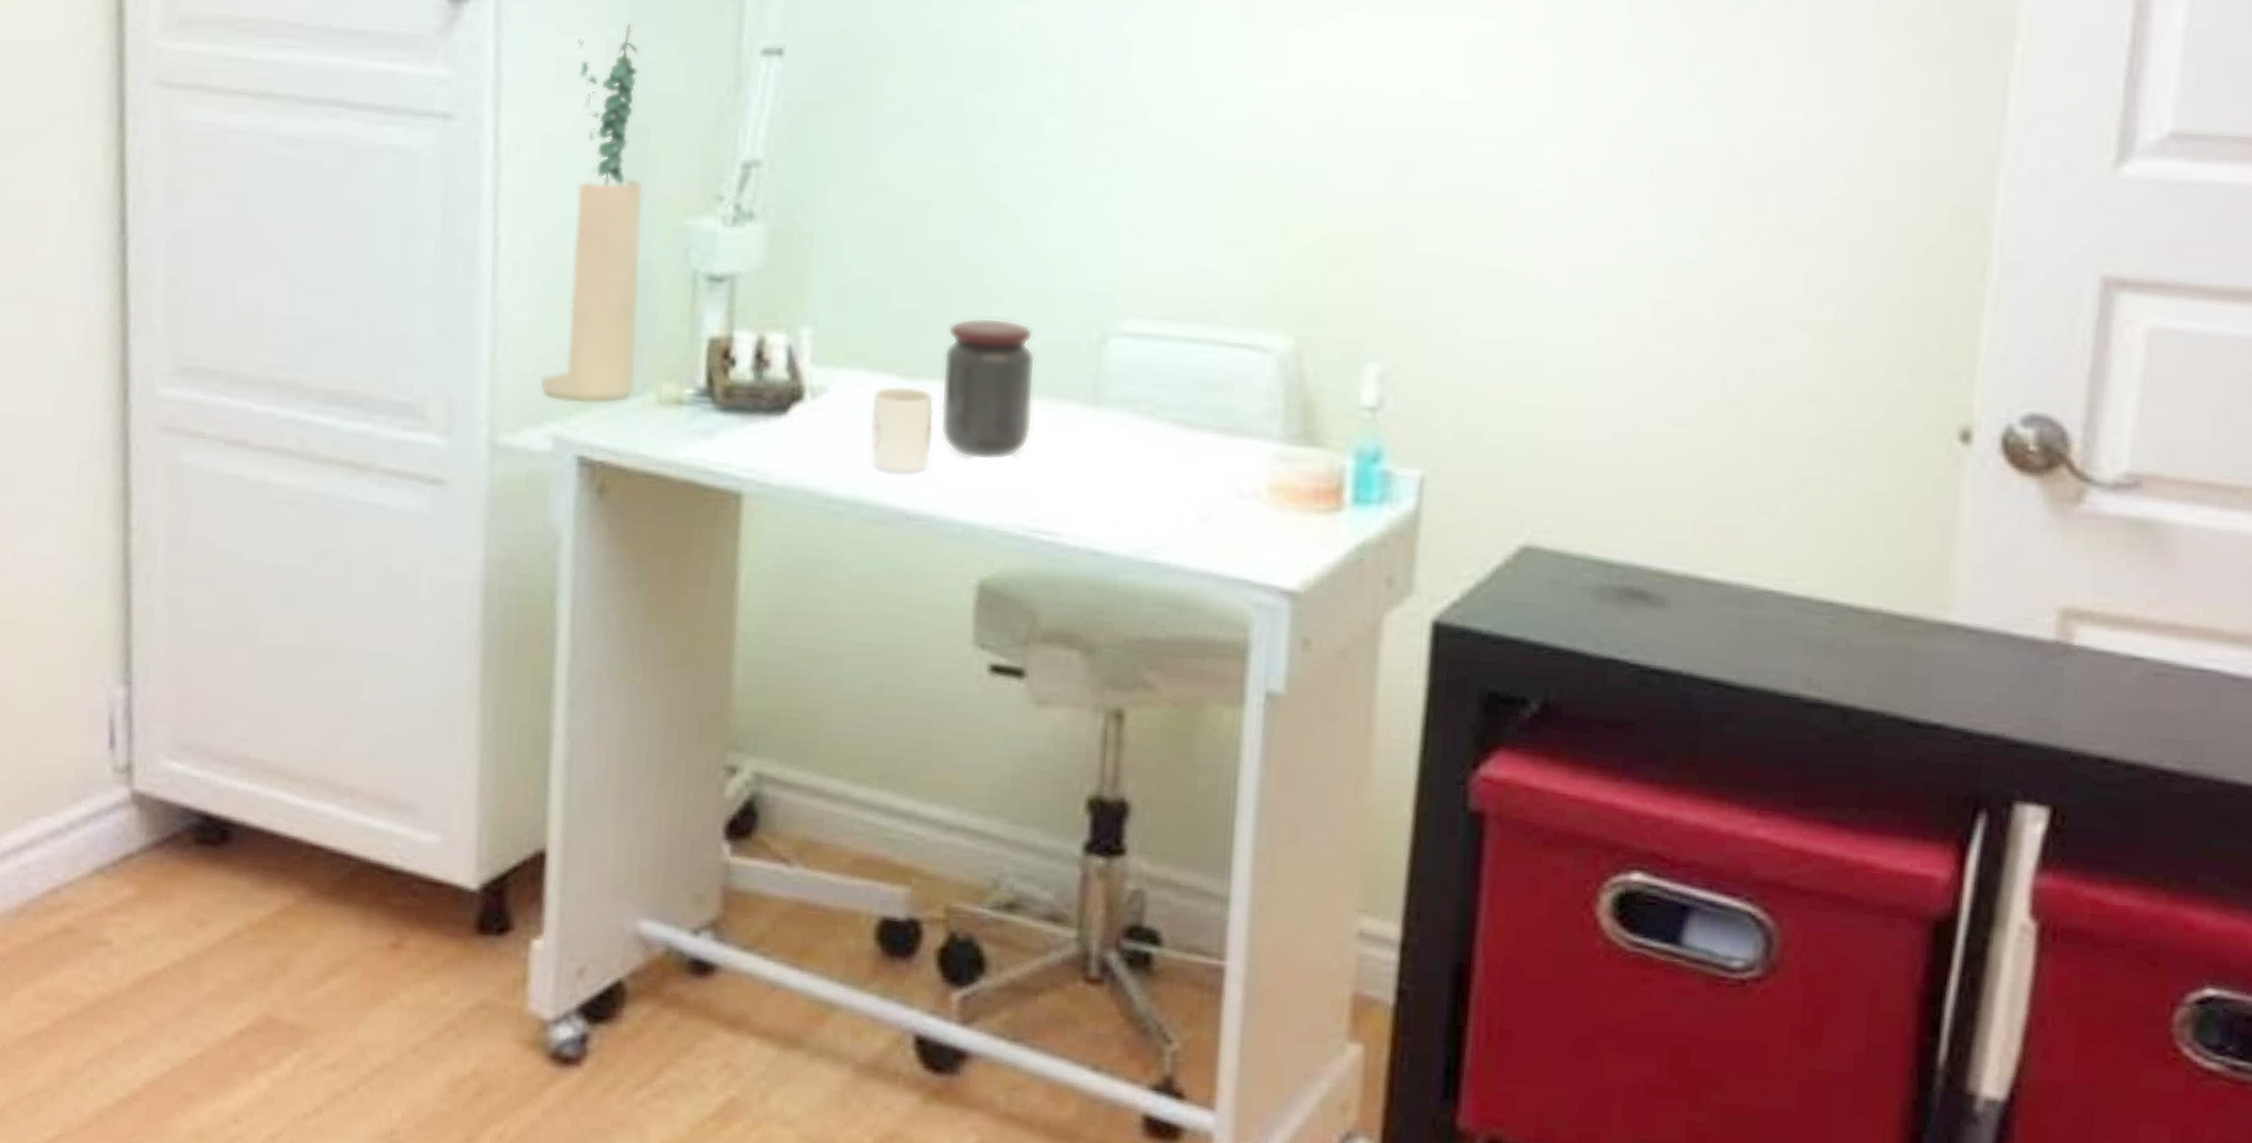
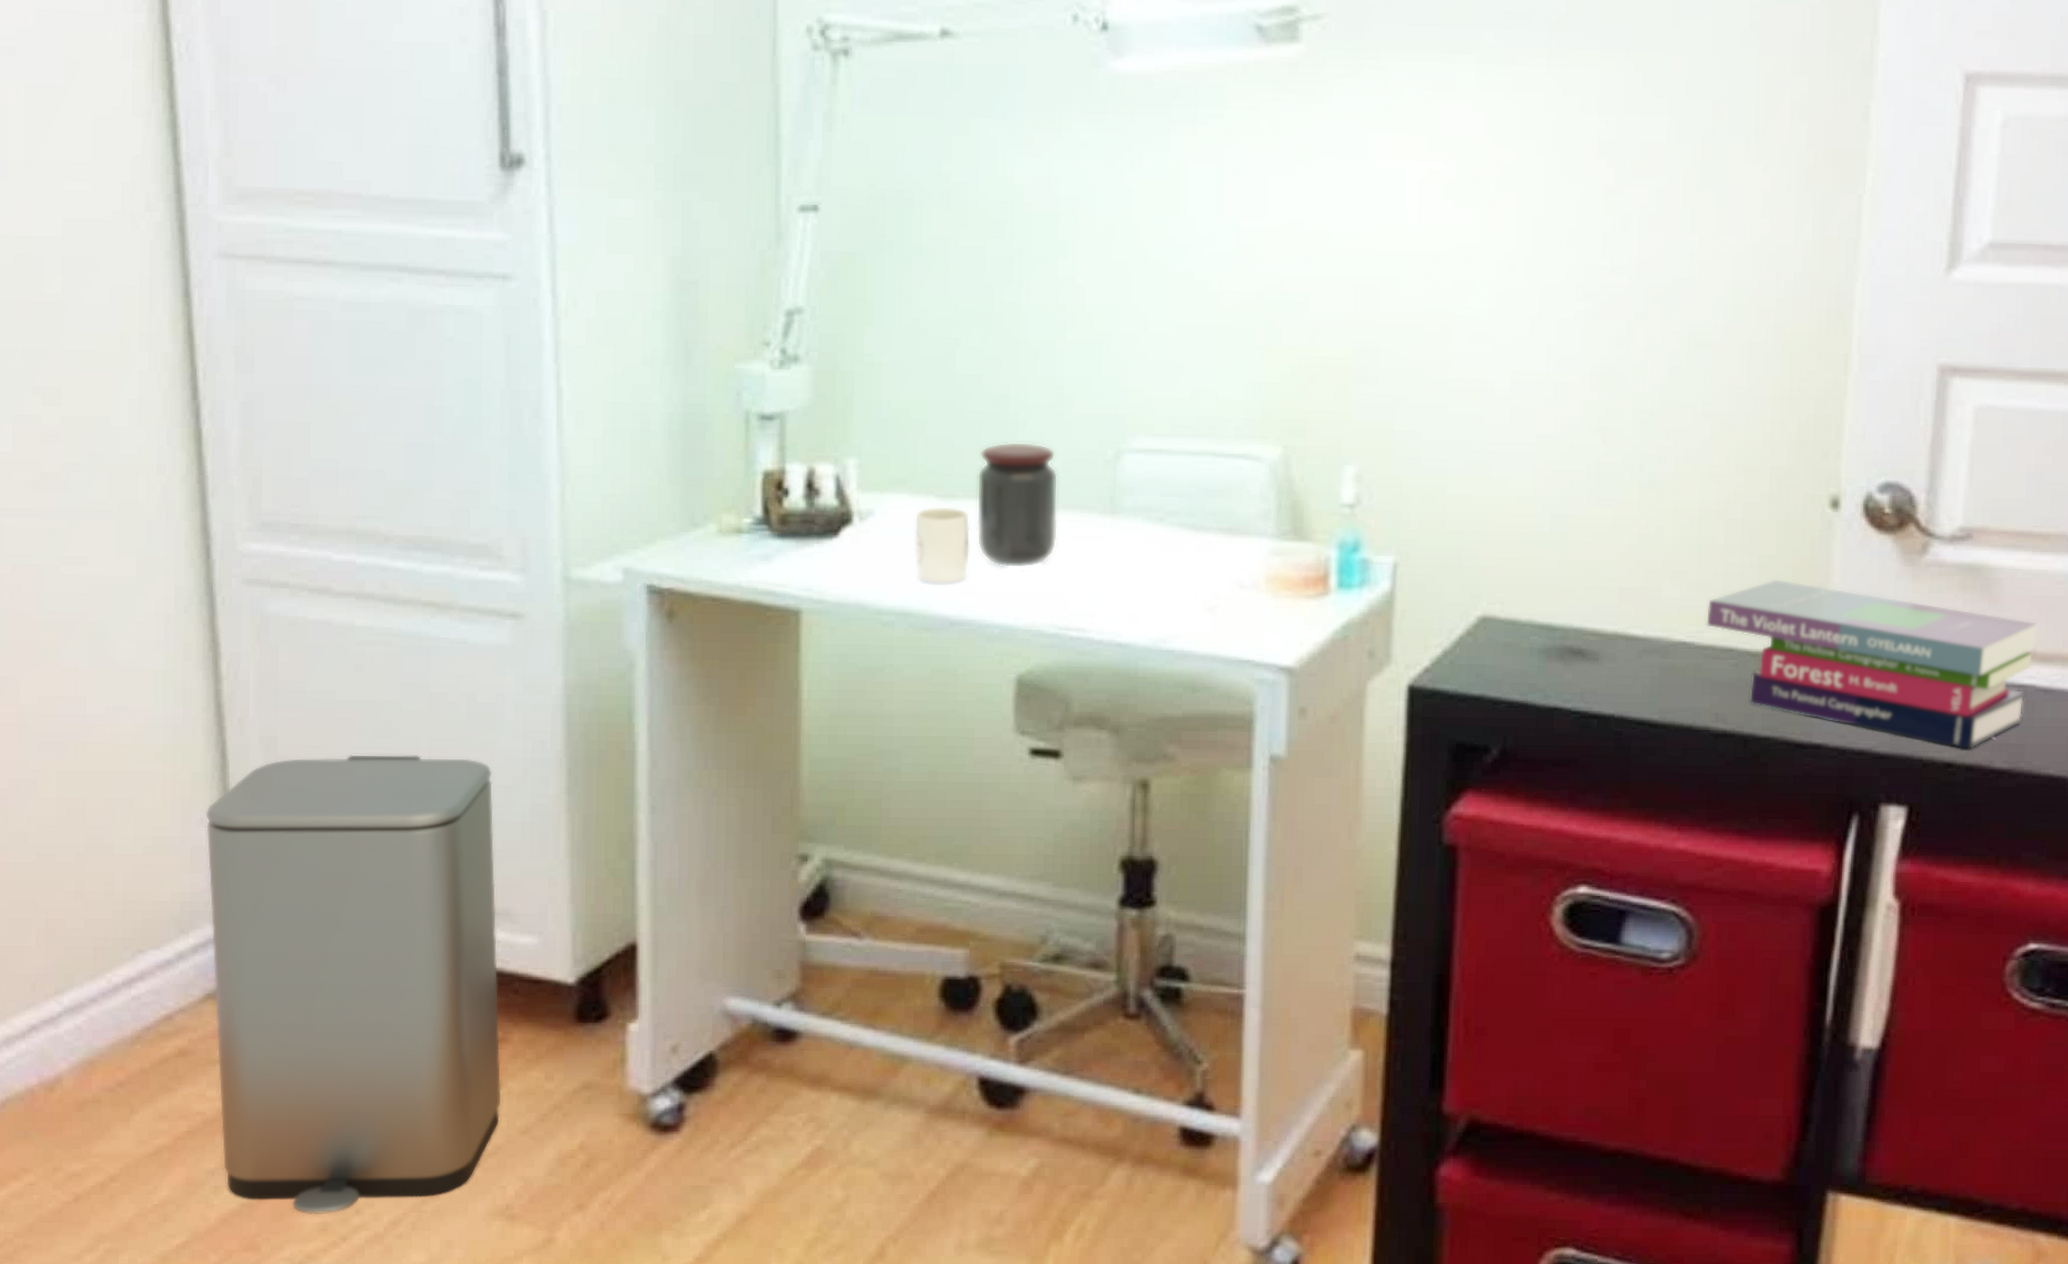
pedal bin: none [100,621,404,1121] -> present [205,754,502,1215]
vase: present [539,24,644,405] -> none [607,186,697,537]
books: none [1798,521,2226,744] -> present [1705,578,2039,749]

